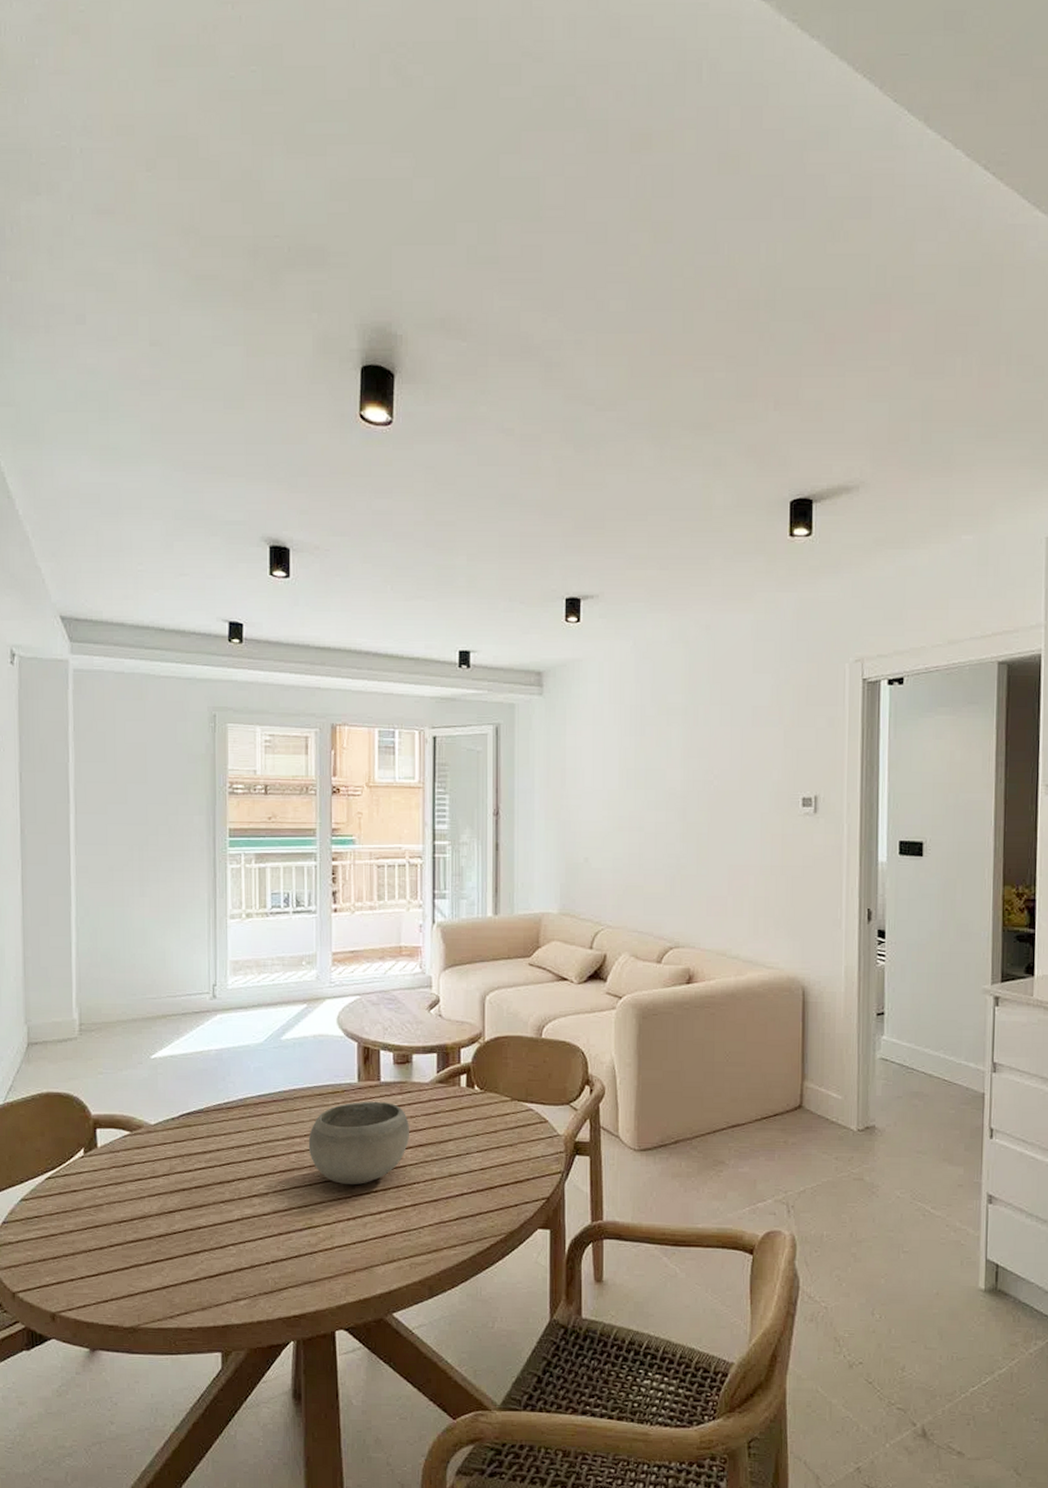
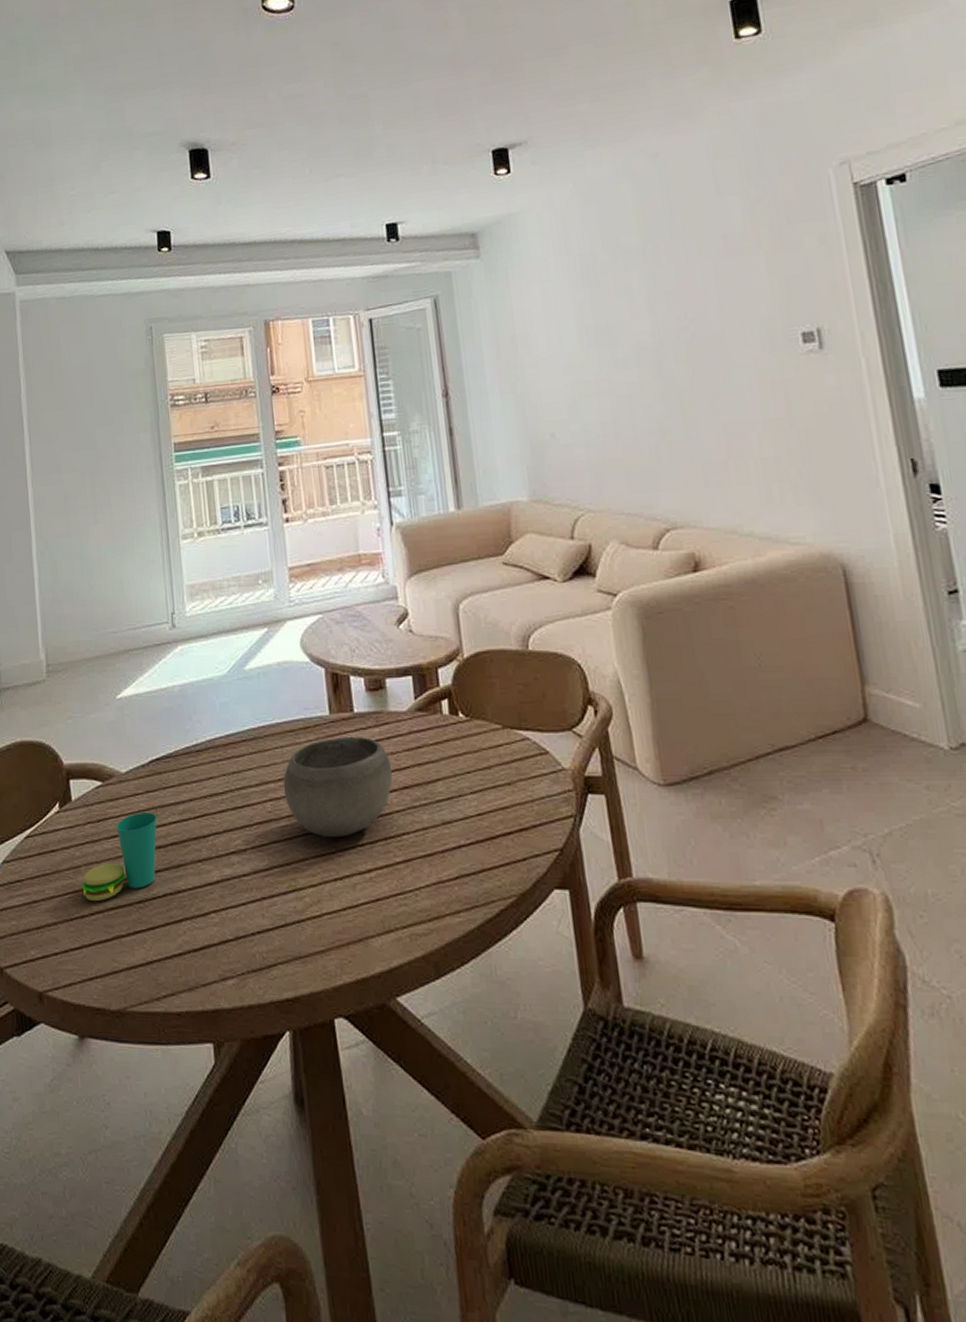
cup: none [102,1158,183,1235] -> present [82,811,157,901]

